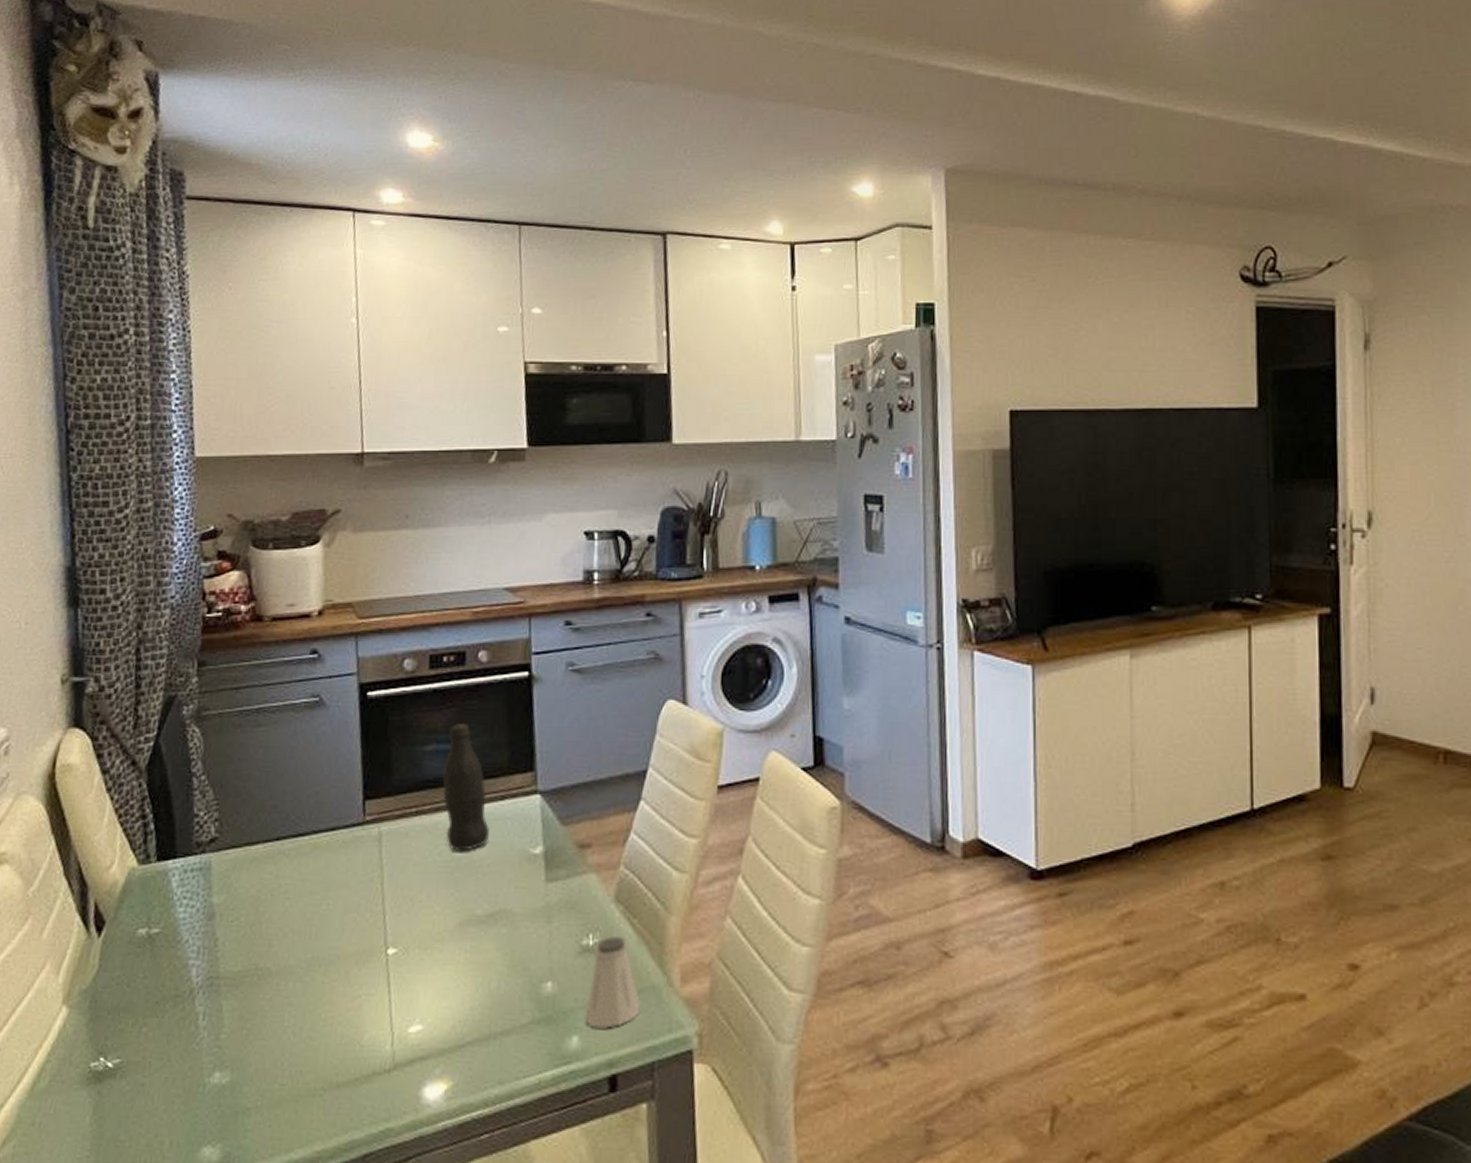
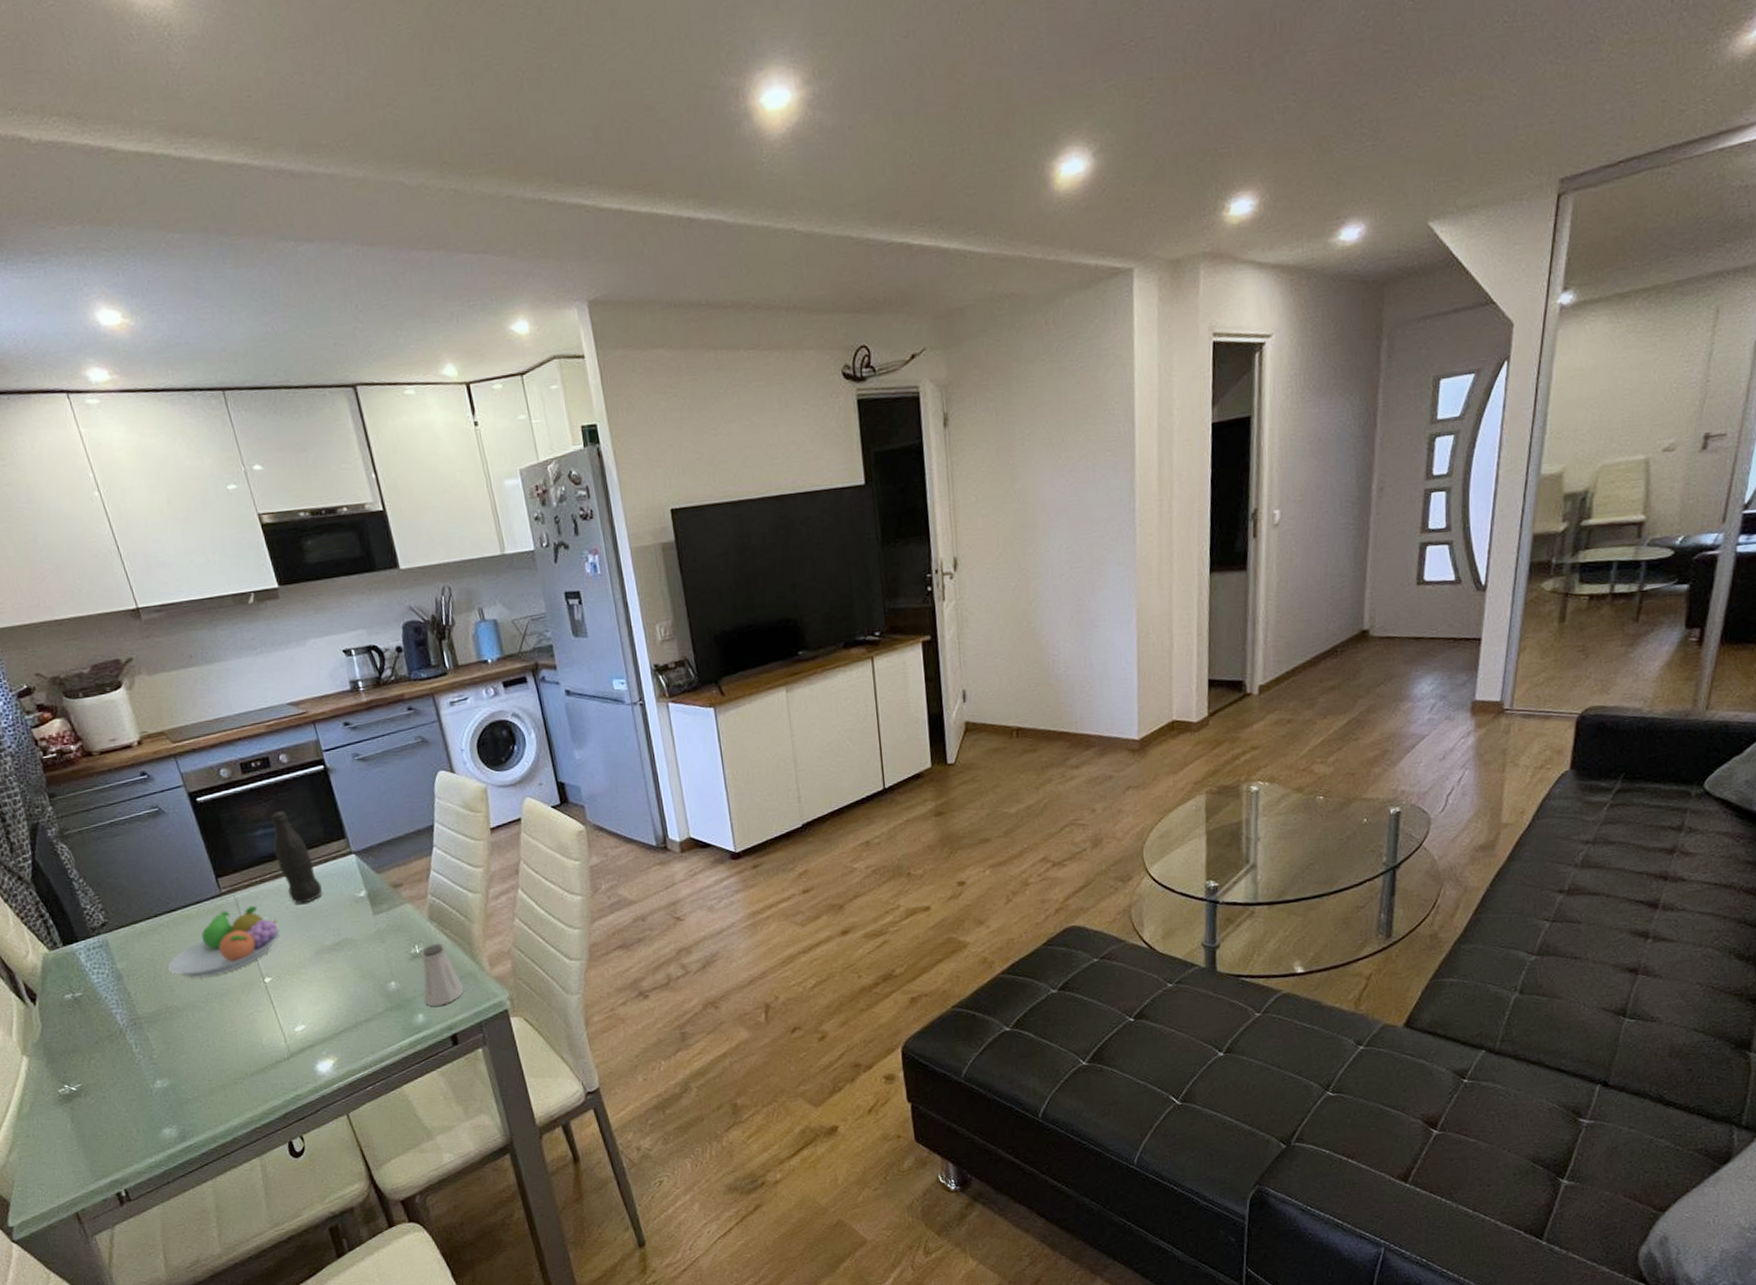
fruit bowl: none [273,845,423,934] -> present [168,906,279,978]

